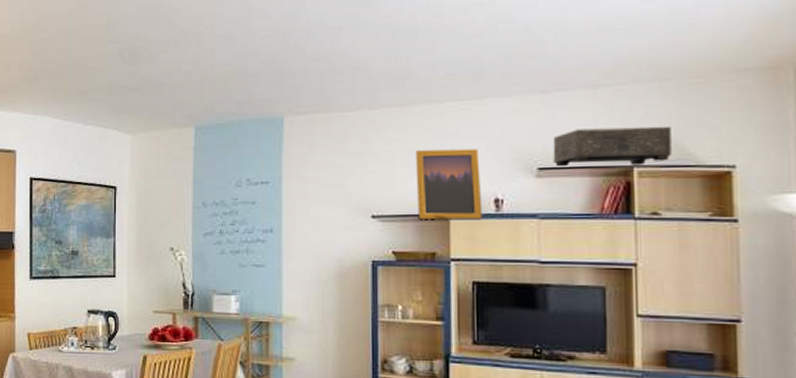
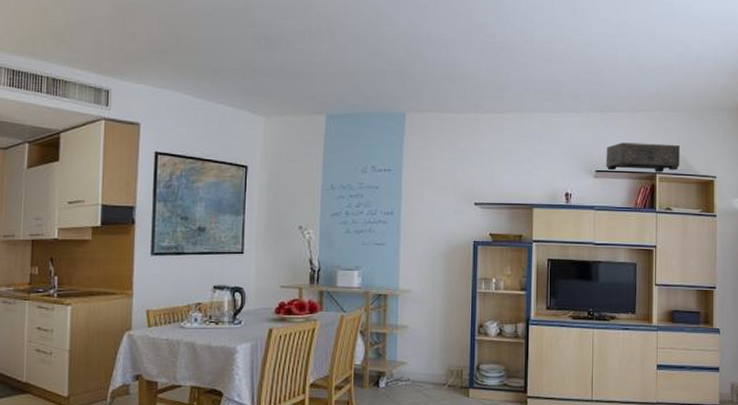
picture frame: present [415,148,483,220] -> none [509,150,557,209]

